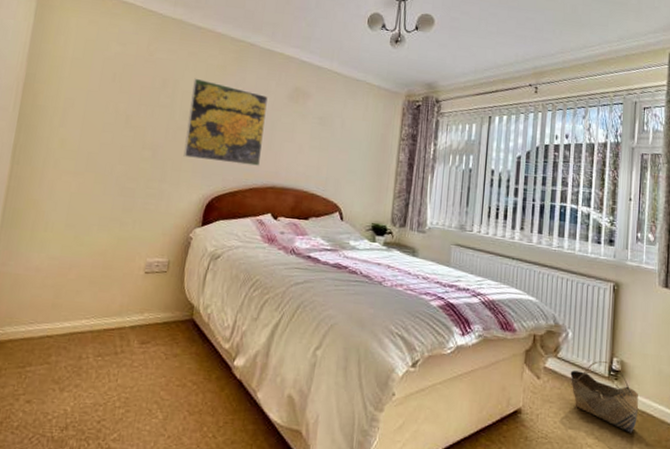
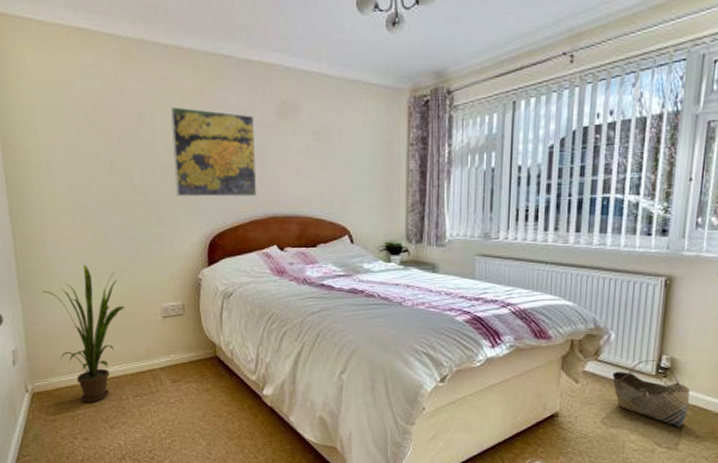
house plant: none [24,210,108,359] -> present [42,264,125,403]

